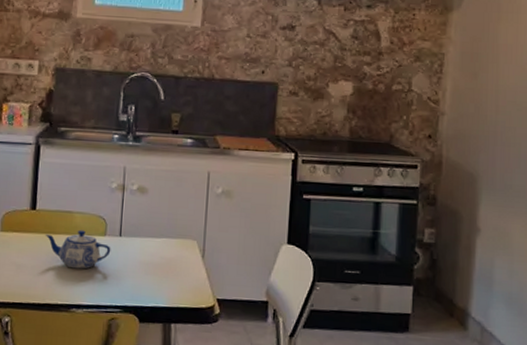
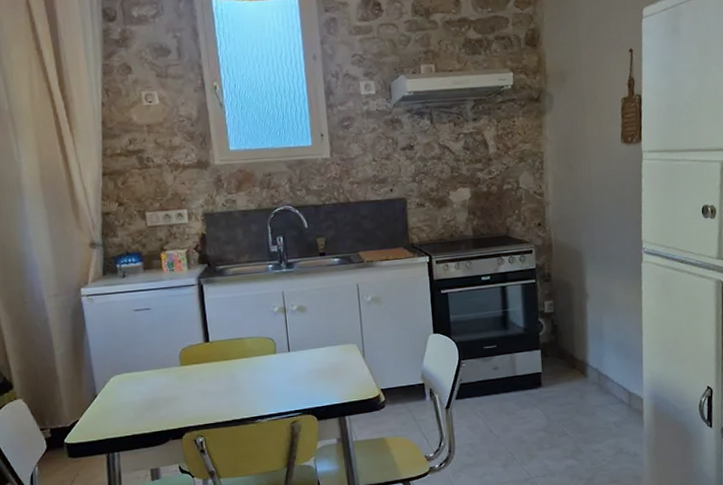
teapot: present [45,230,111,269] -> none [221,352,283,386]

